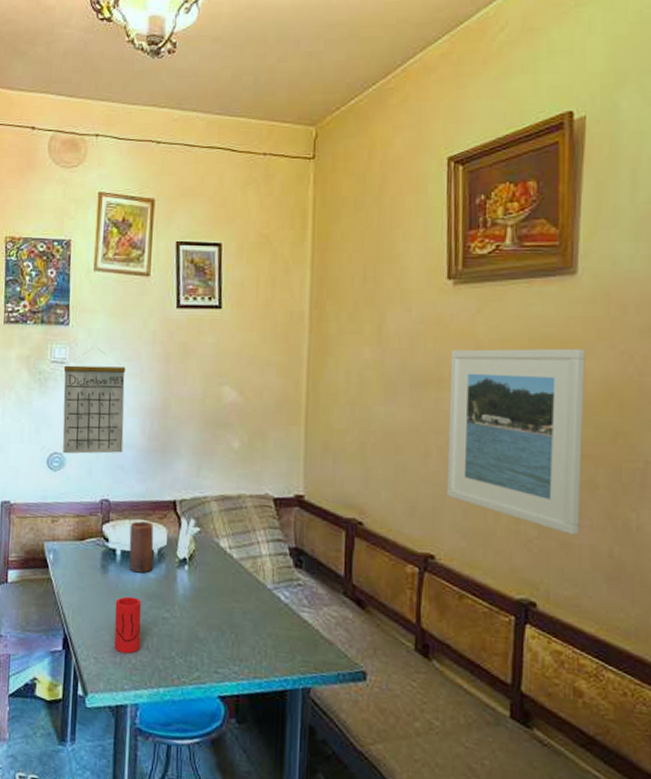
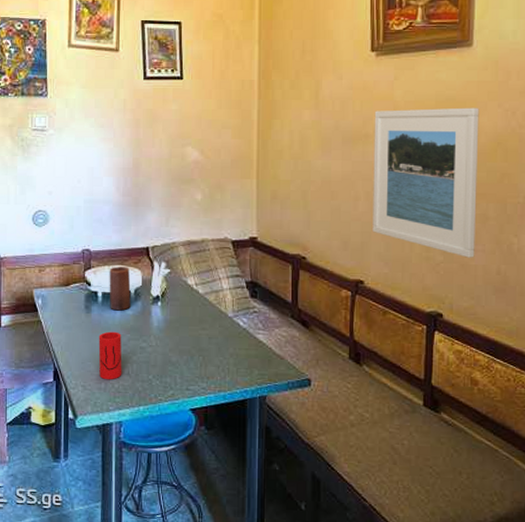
calendar: present [62,348,126,454] -> none [44,117,101,211]

